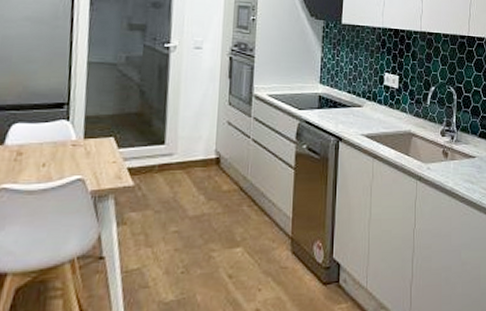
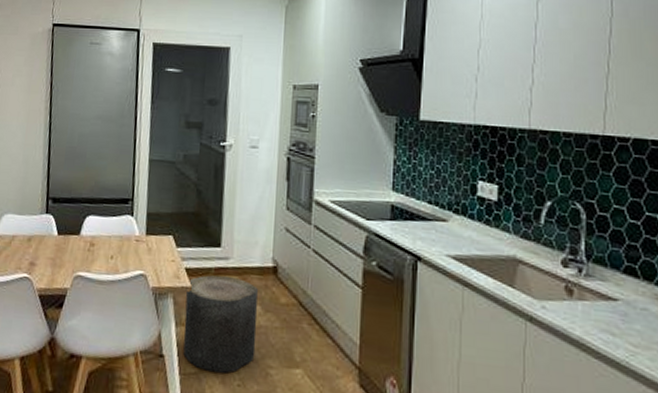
stool: none [125,171,201,264] -> present [183,275,258,373]

